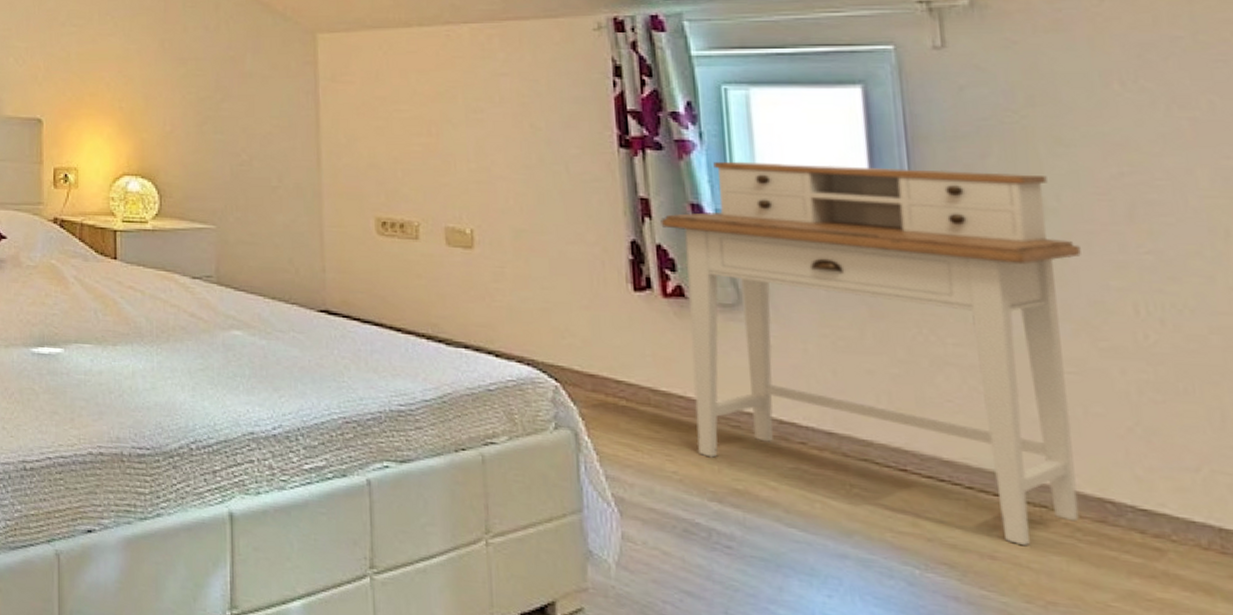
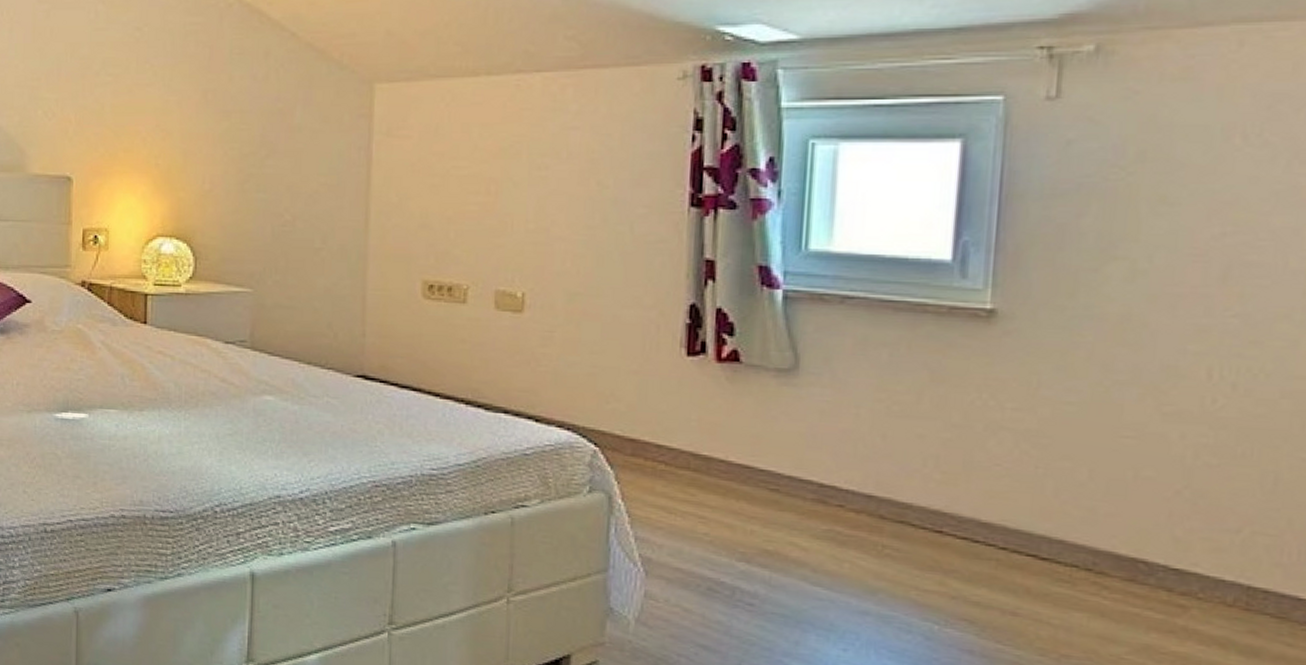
desk: present [660,161,1081,547] -> none [724,221,1164,604]

